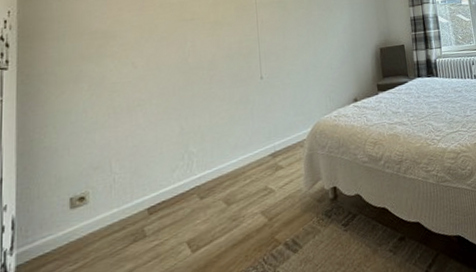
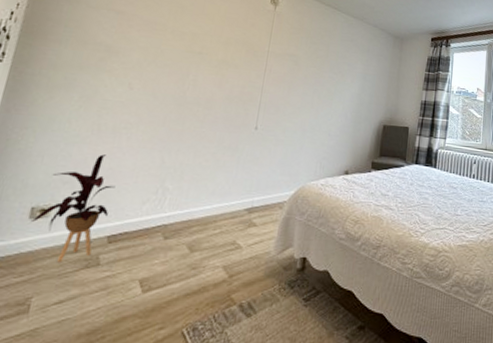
house plant: none [73,134,143,244] -> present [32,154,116,263]

